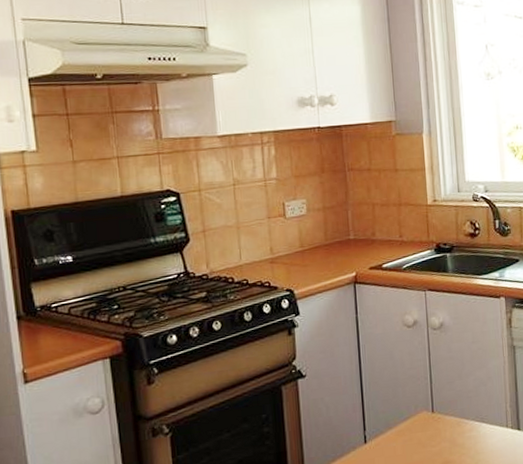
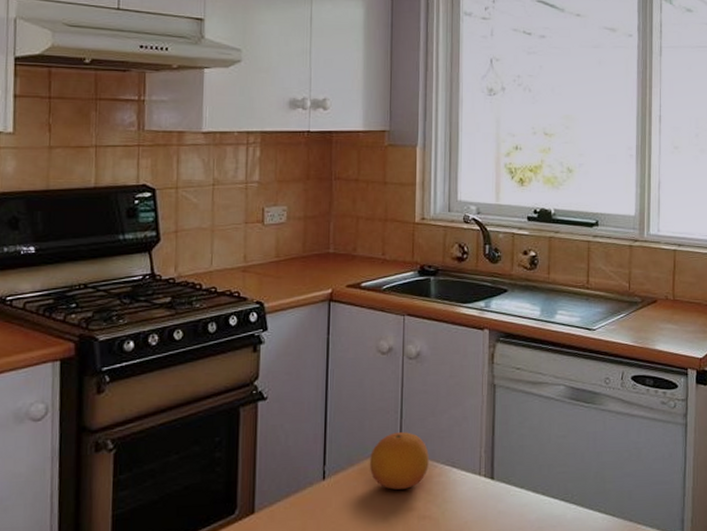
fruit: none [405,395,460,447] -> present [369,432,429,490]

